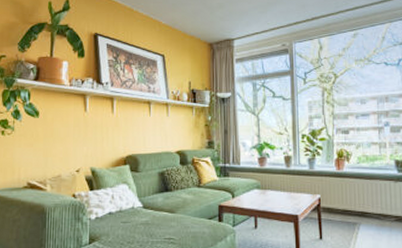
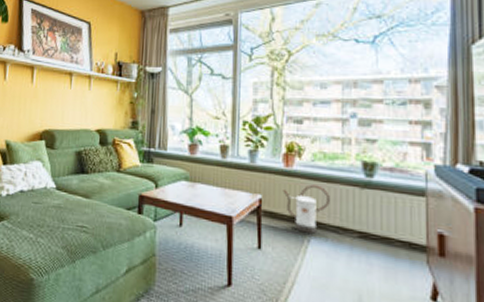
watering can: none [336,182,373,222] -> present [283,184,330,234]

